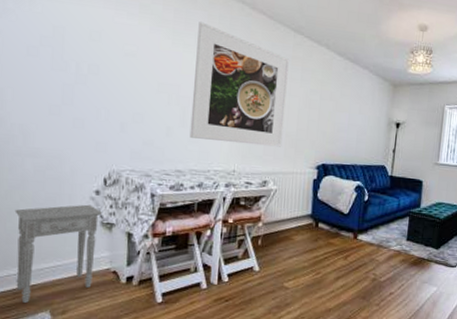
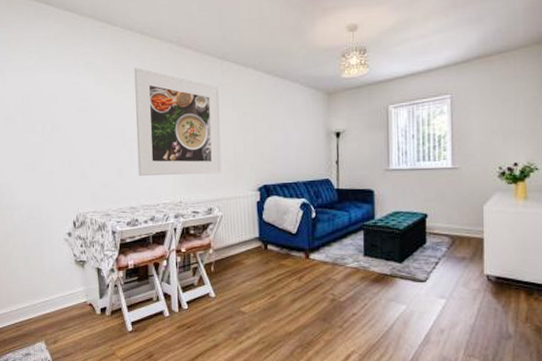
nightstand: present [15,204,102,303] -> none [10,245,75,334]

